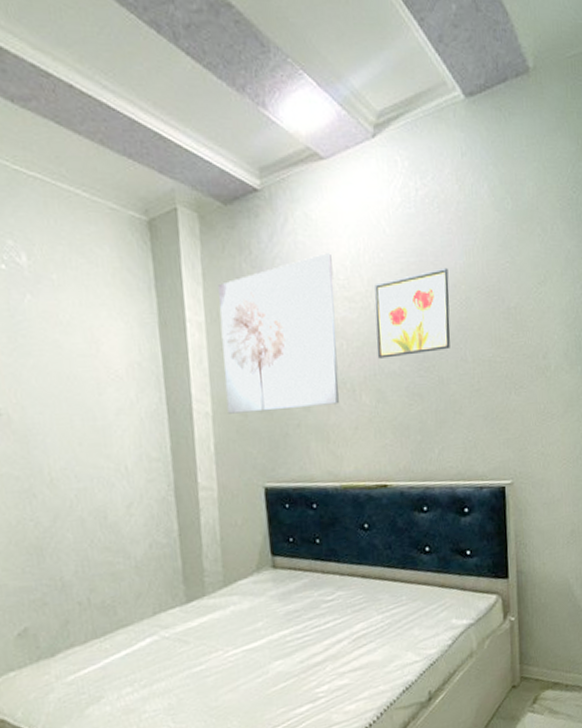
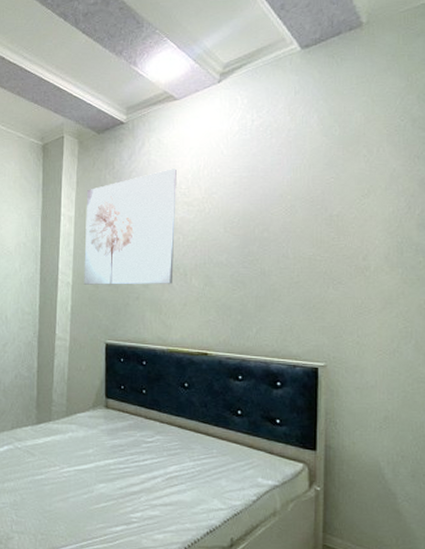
wall art: present [374,267,451,359] -> none [208,181,276,251]

